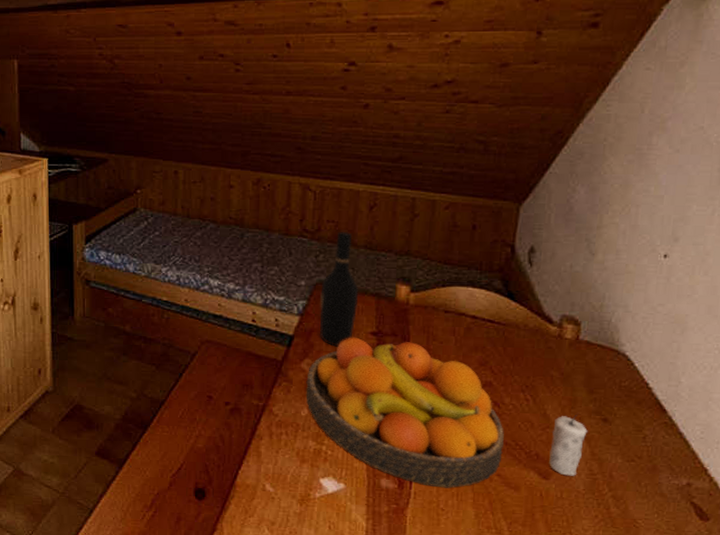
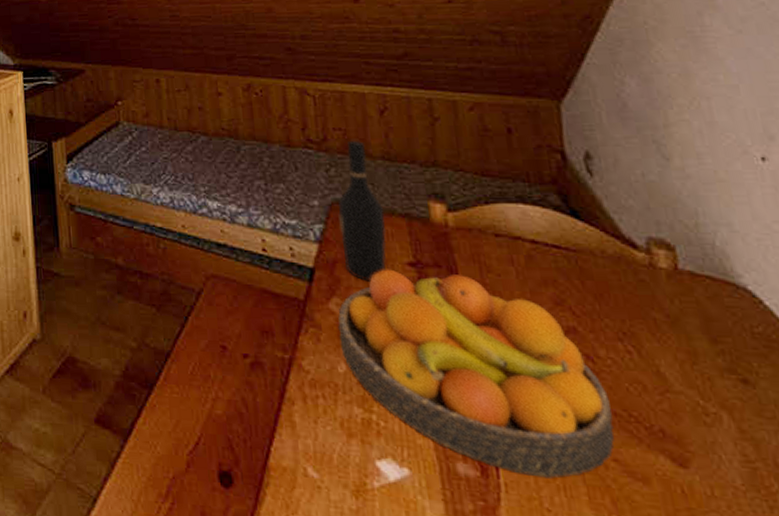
candle: present [549,415,588,476] -> none [674,374,727,464]

